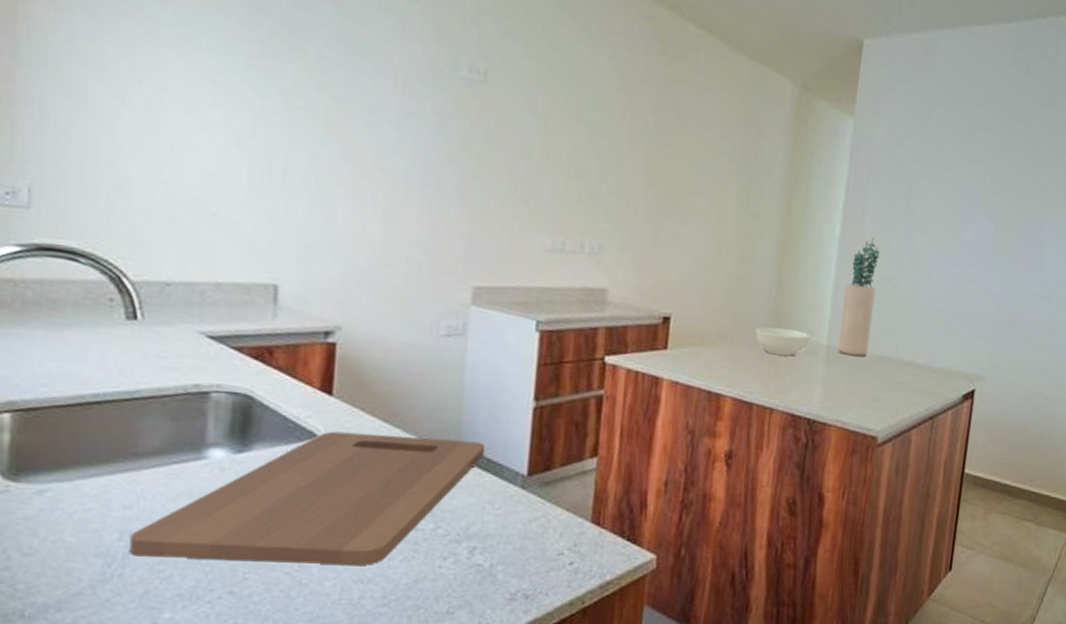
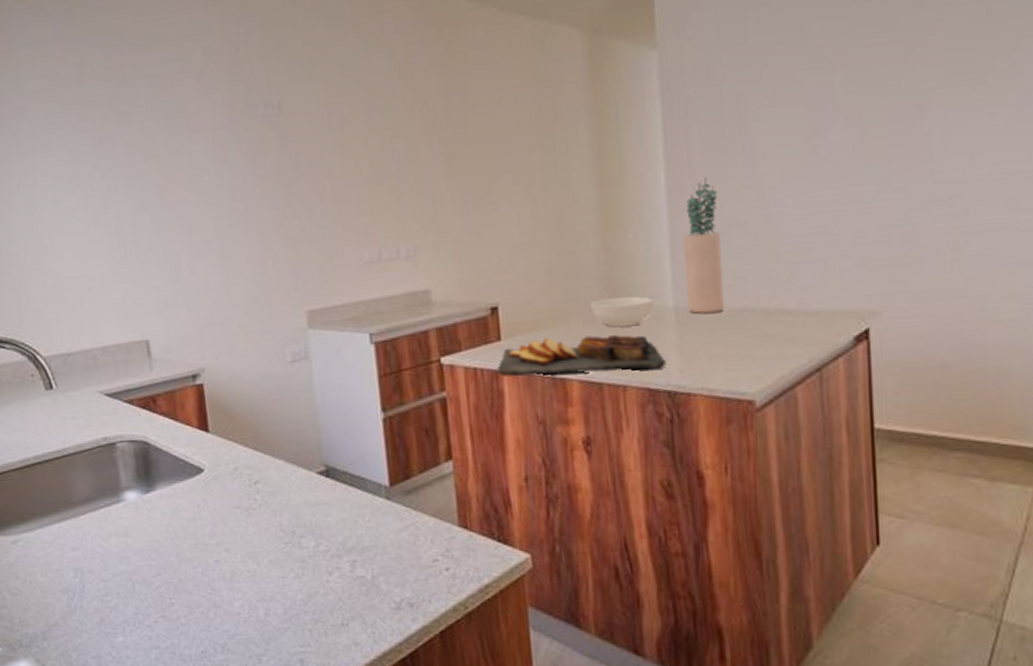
cutting board: present [129,431,486,565] -> none [82,458,348,590]
food platter: none [656,353,811,398] -> present [495,335,666,377]

